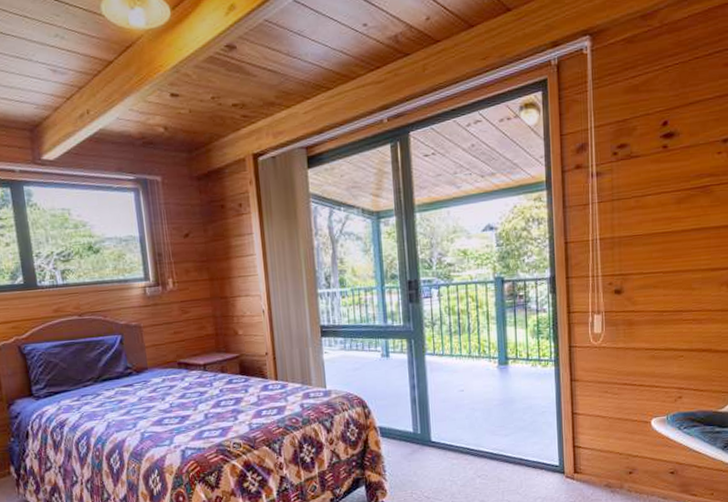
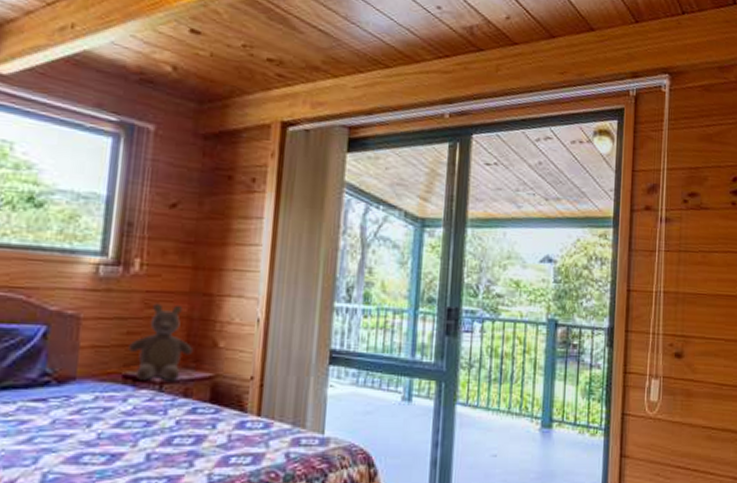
teddy bear: none [177,308,221,365] -> present [128,303,192,381]

